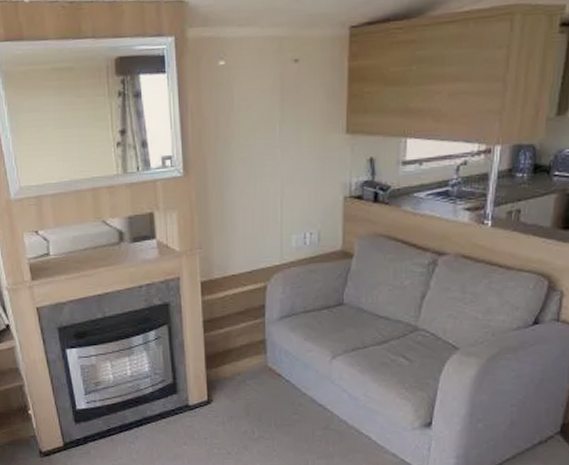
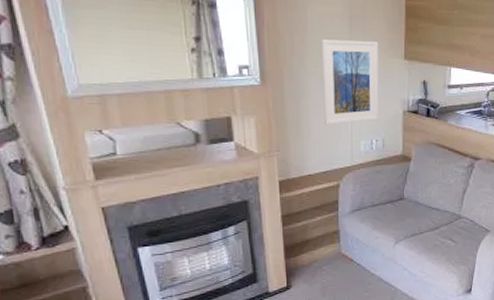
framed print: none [248,116,314,218] -> present [321,39,379,126]

